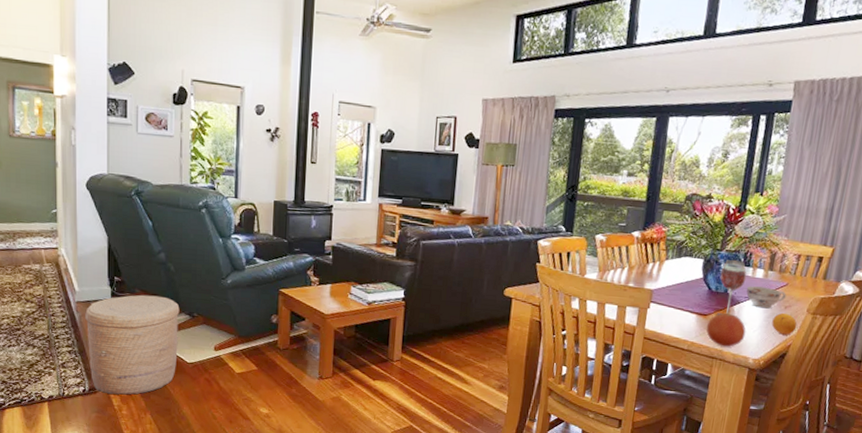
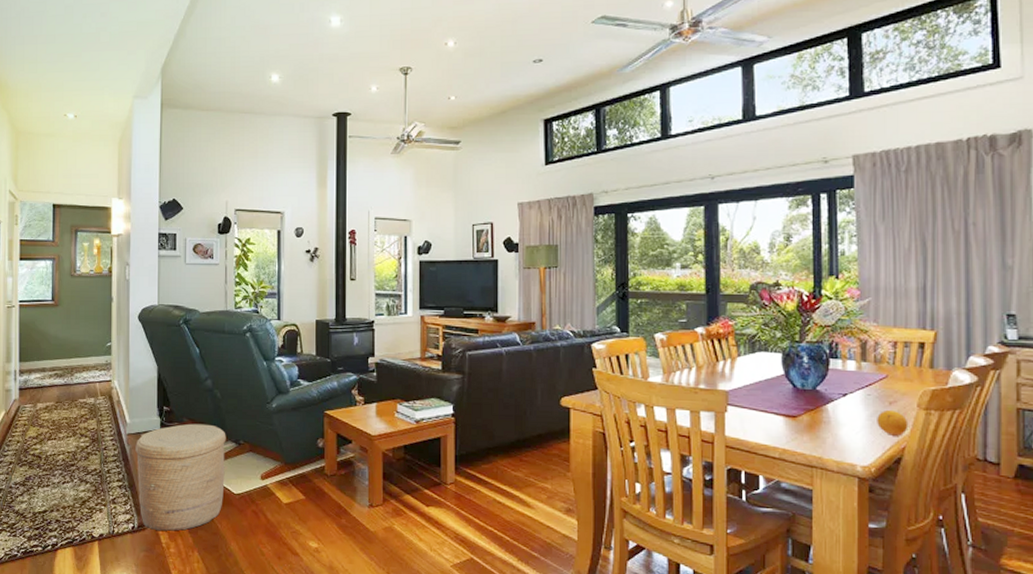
fruit: present [706,312,746,347] -> none [798,412,847,453]
wineglass: present [717,260,747,317] -> none [804,352,836,417]
teacup: present [746,286,786,309] -> none [838,380,888,406]

